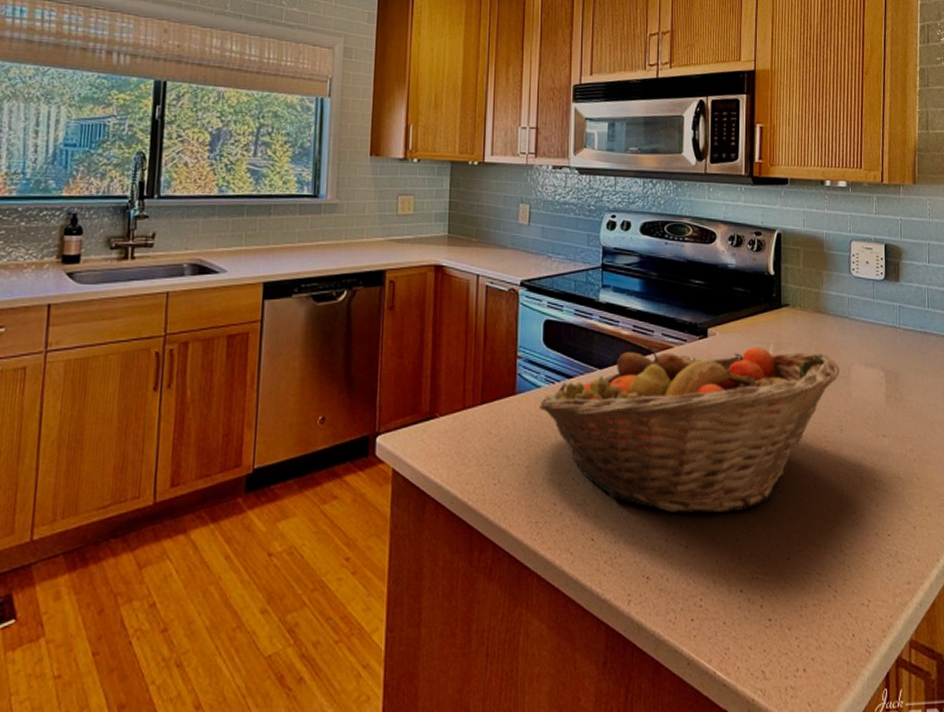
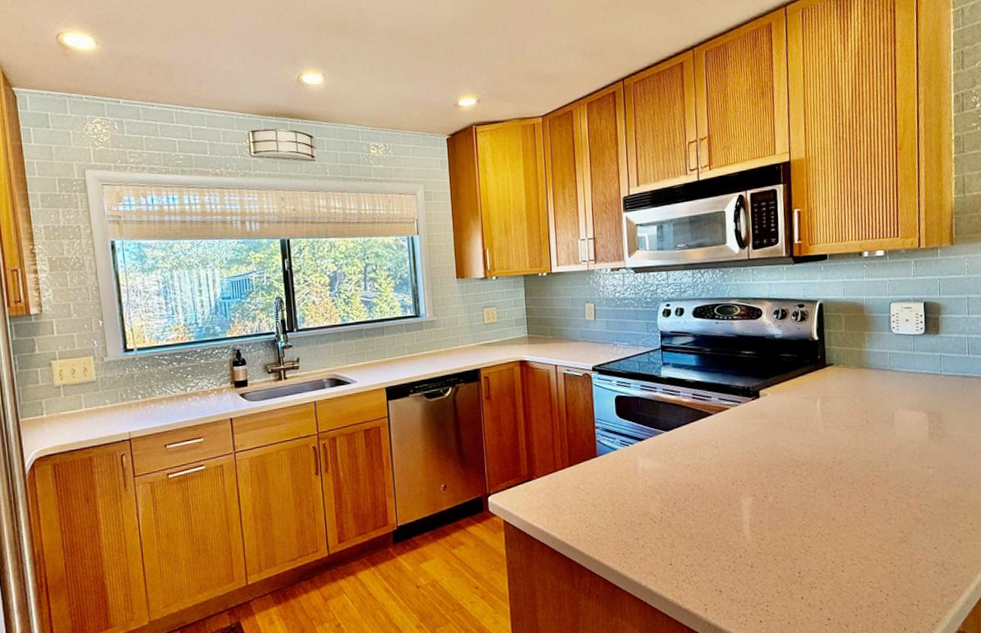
fruit basket: present [538,346,840,514] -> none [617,401,884,541]

